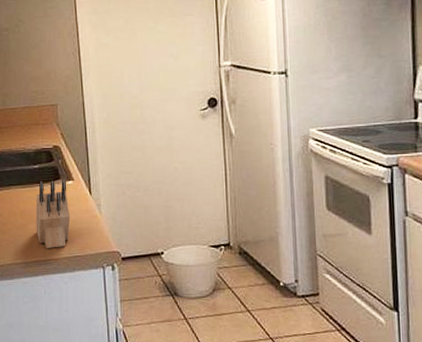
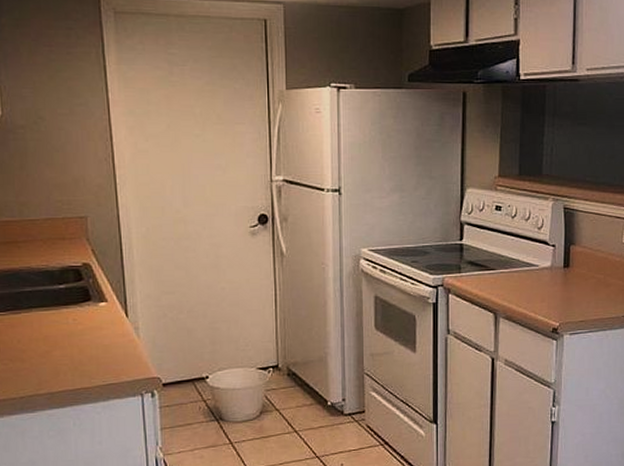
knife block: present [35,180,70,248] -> none [62,301,104,377]

